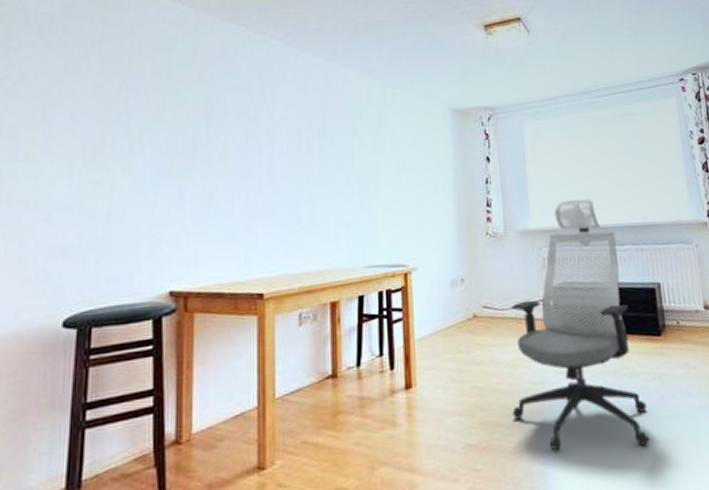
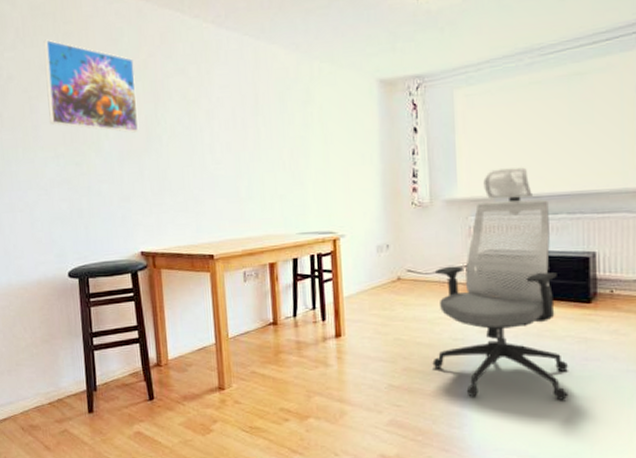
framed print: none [67,41,185,150] -> present [44,39,139,133]

